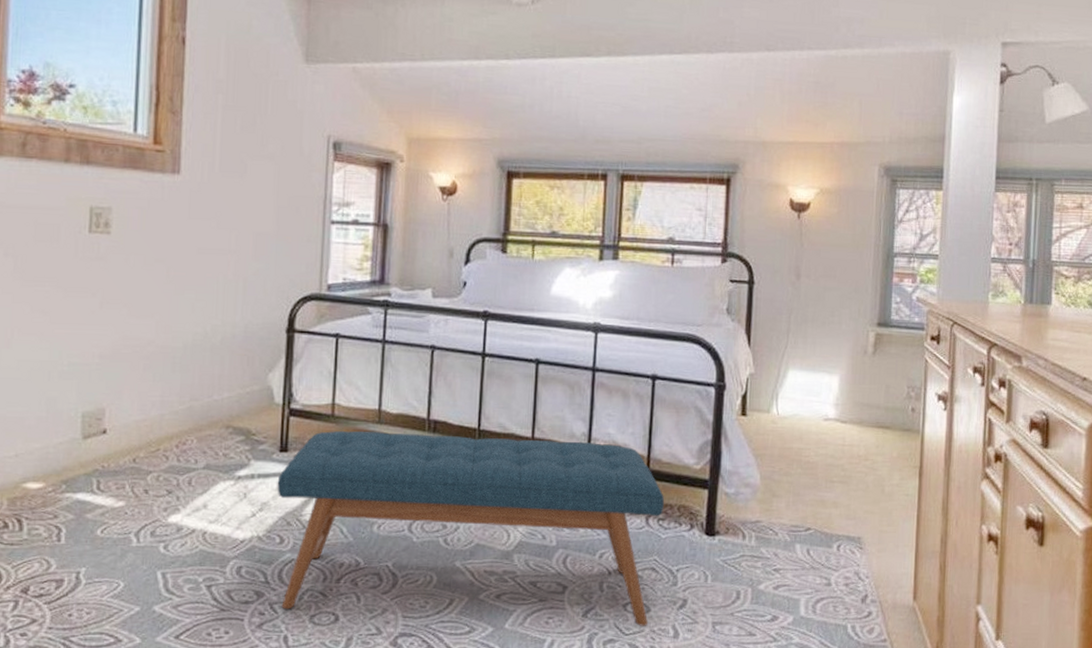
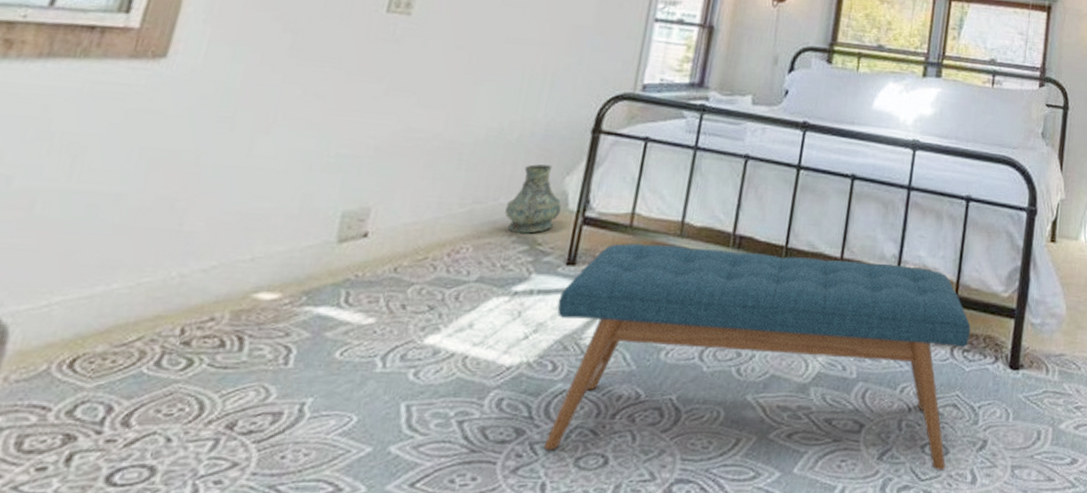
vase: none [220,363,268,426] -> present [505,164,562,234]

